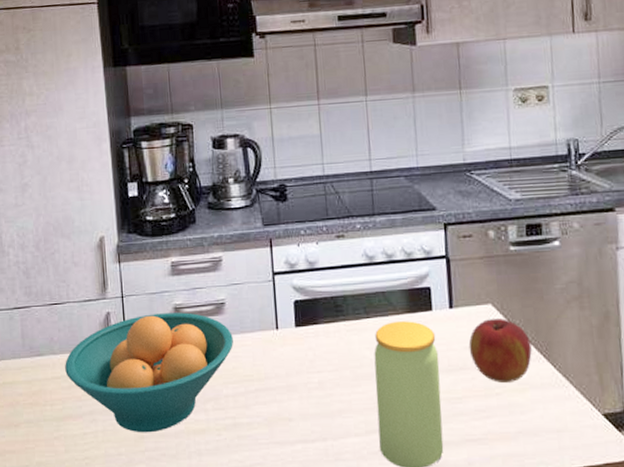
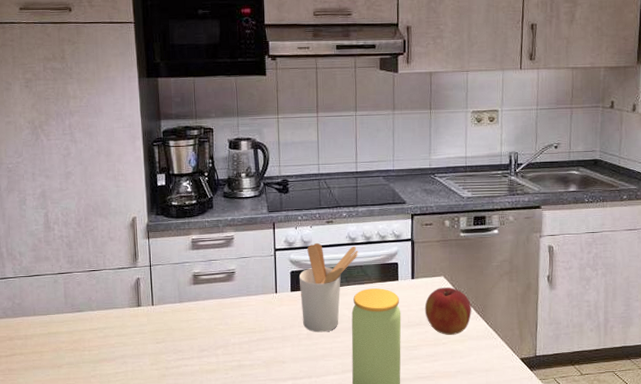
fruit bowl: present [65,312,233,433] -> none [101,279,241,372]
utensil holder: none [304,263,379,380] -> present [299,242,358,333]

